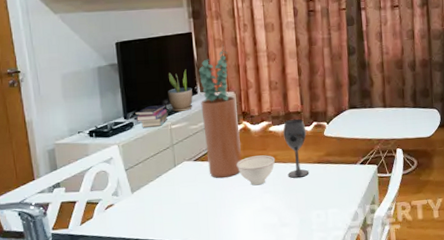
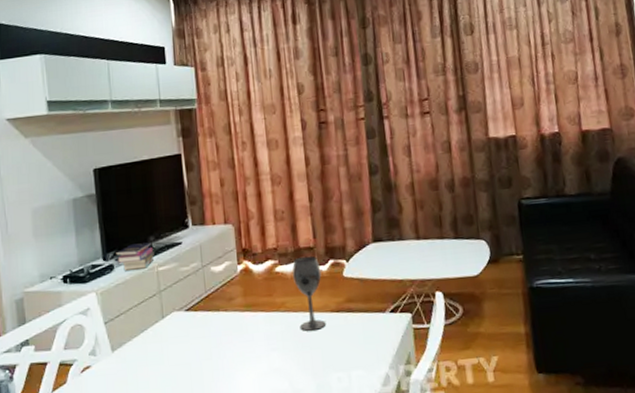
potted plant: present [168,69,193,113] -> none [154,198,183,251]
vase: present [199,45,242,178] -> none [190,167,244,332]
bowl: present [236,155,276,186] -> none [236,302,284,341]

